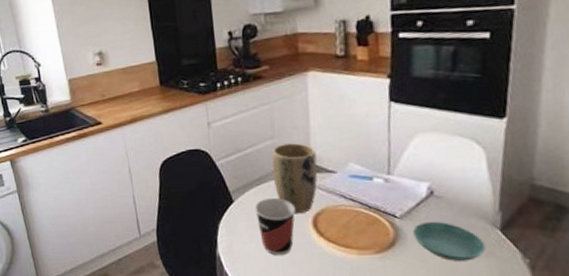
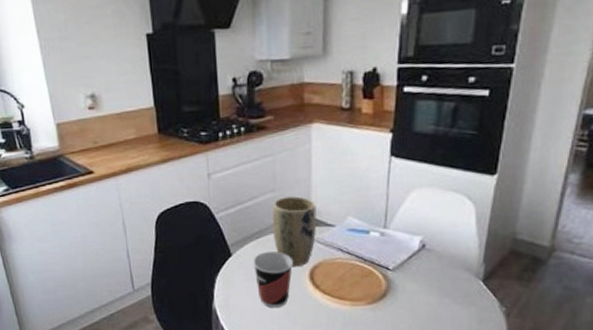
saucer: present [413,221,486,261] -> none [404,273,468,310]

